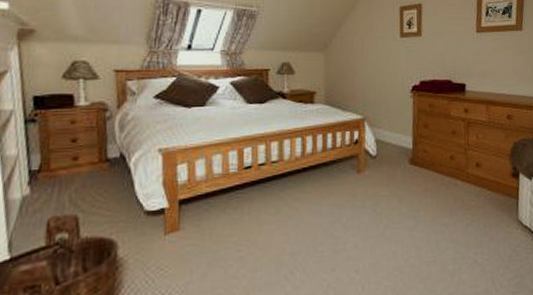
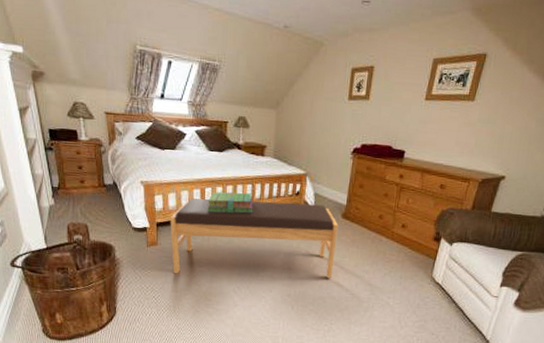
bench: none [197,152,407,267] -> present [170,198,339,279]
stack of books: none [246,148,304,178] -> present [207,191,253,214]

